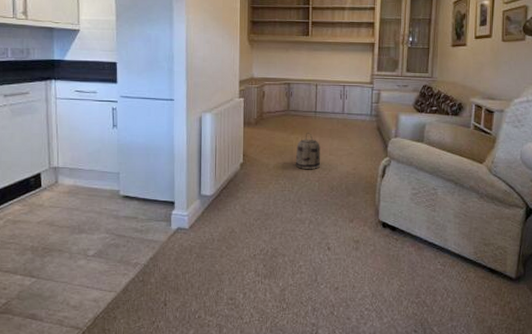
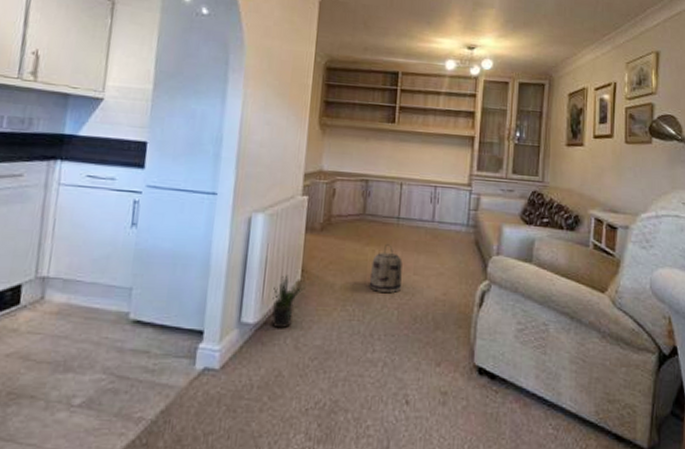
potted plant: none [223,159,246,198] -> present [271,275,304,328]

